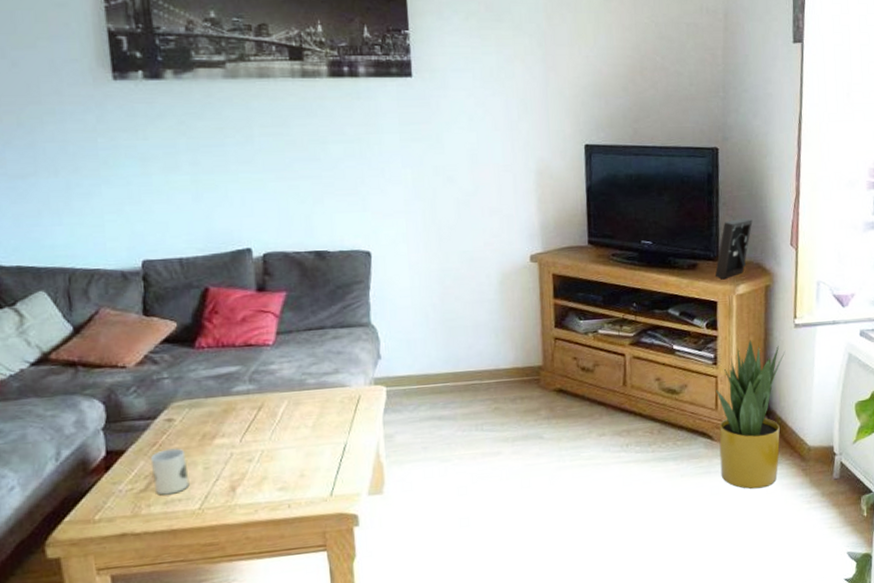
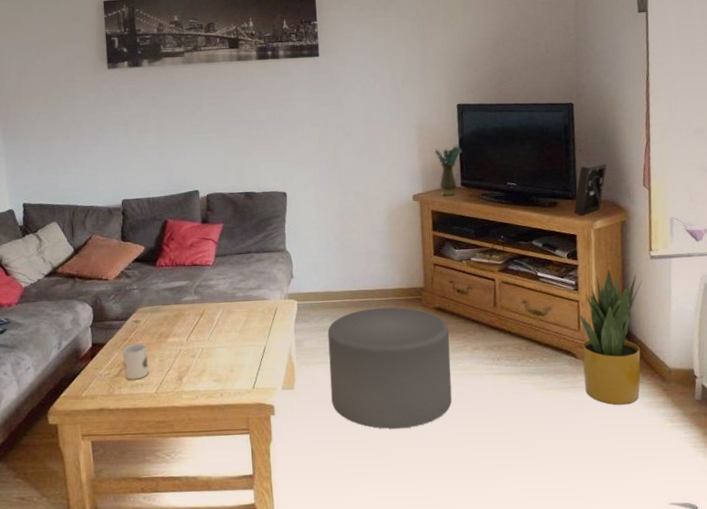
pouf: none [425,390,574,533] -> present [327,307,452,429]
vase: none [557,192,590,257] -> present [434,142,463,196]

